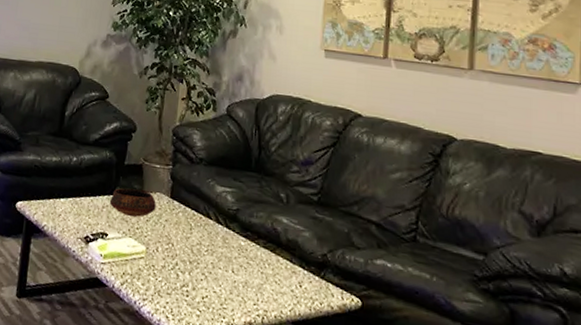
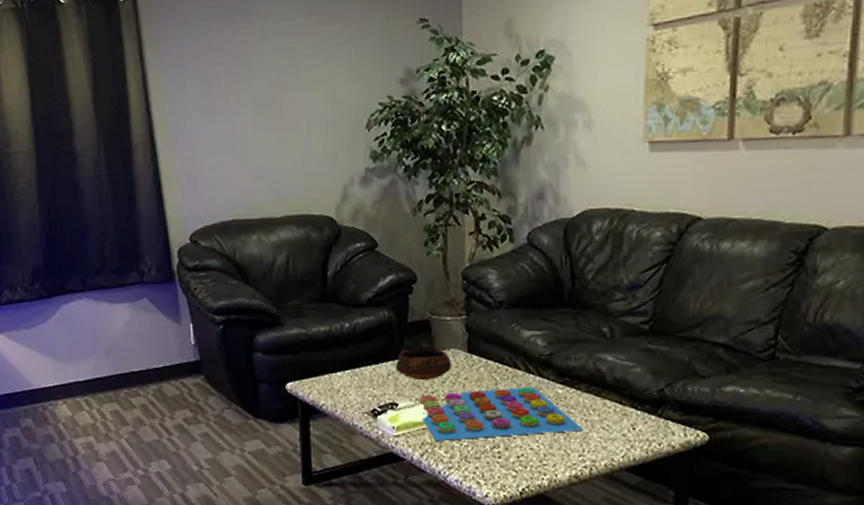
board game: none [126,229,259,281] -> present [419,386,583,442]

